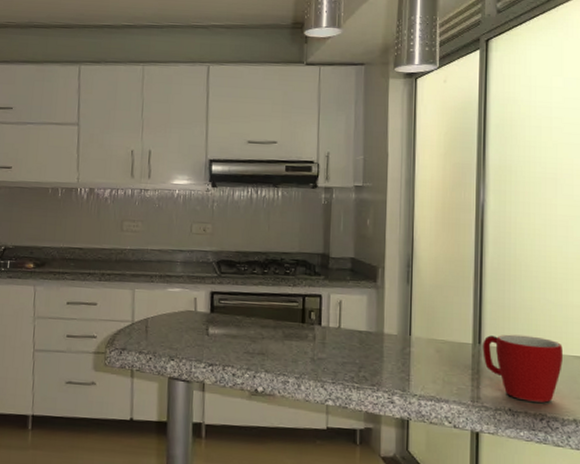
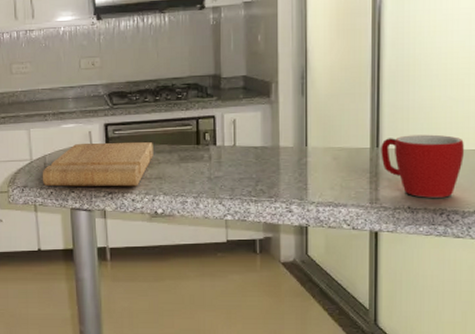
cutting board: none [142,309,258,361] -> present [42,142,153,187]

